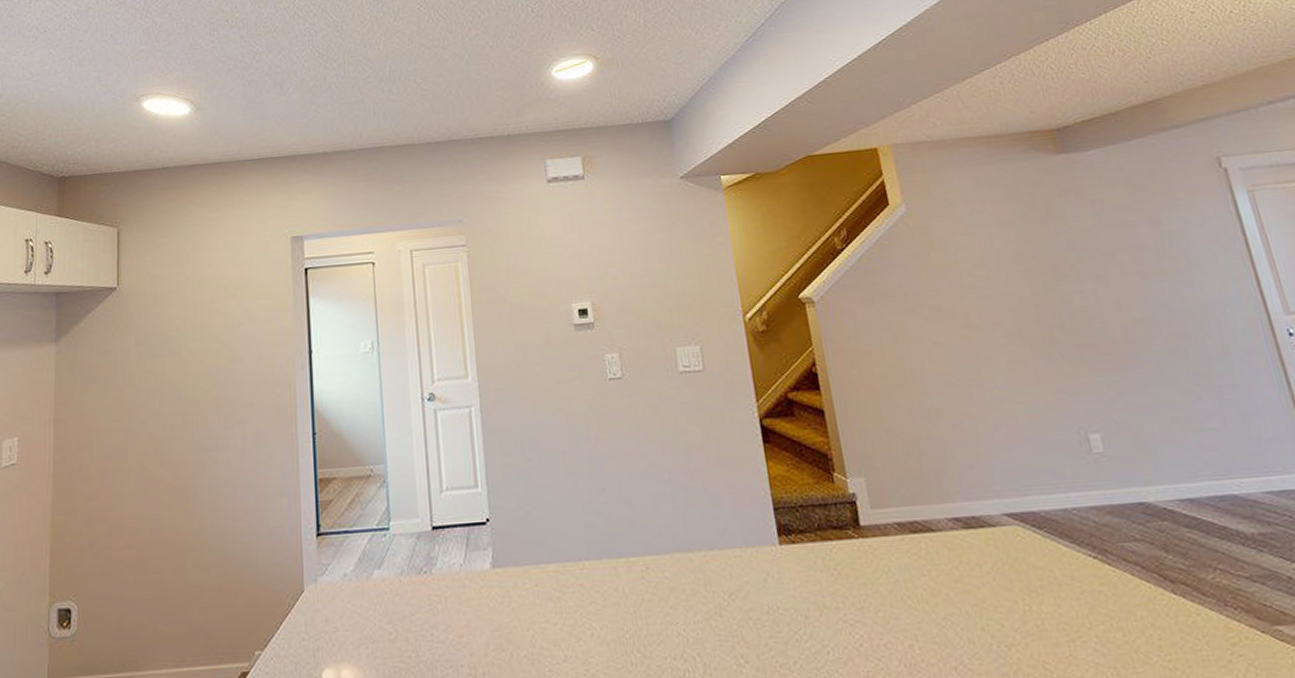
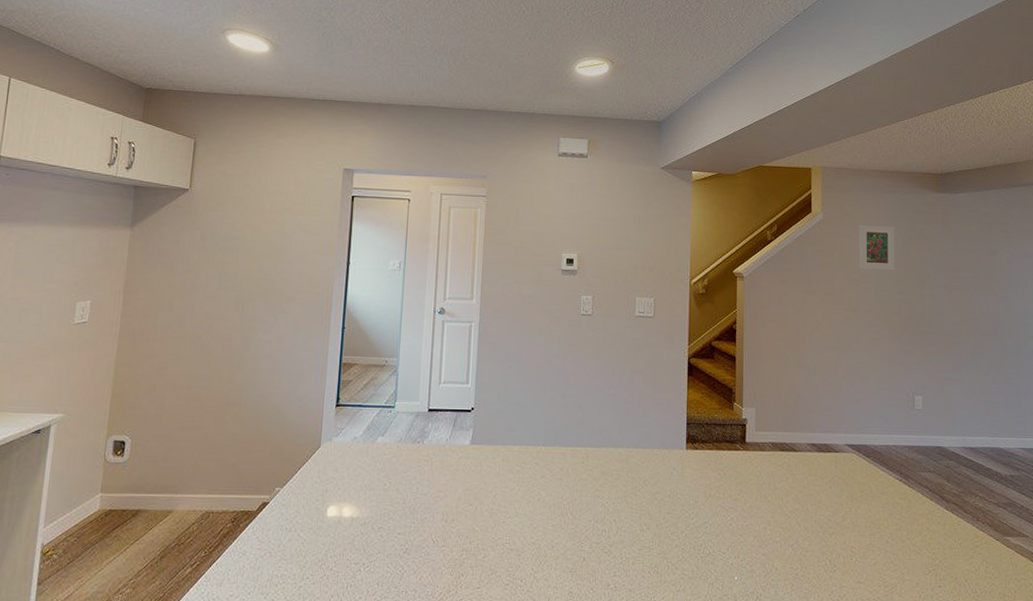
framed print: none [958,207,1021,270] -> present [859,224,895,270]

